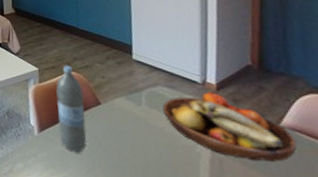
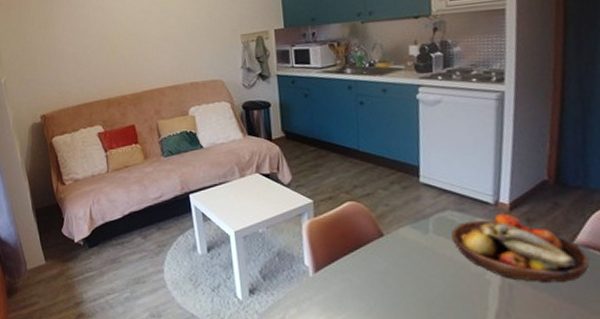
water bottle: present [56,65,87,153] -> none [333,194,368,292]

